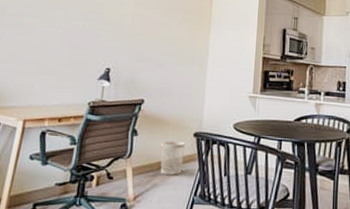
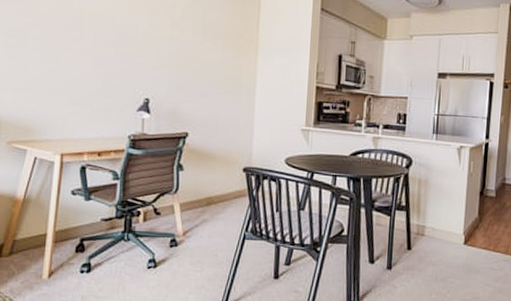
wastebasket: present [160,141,186,175] -> none [208,176,235,211]

